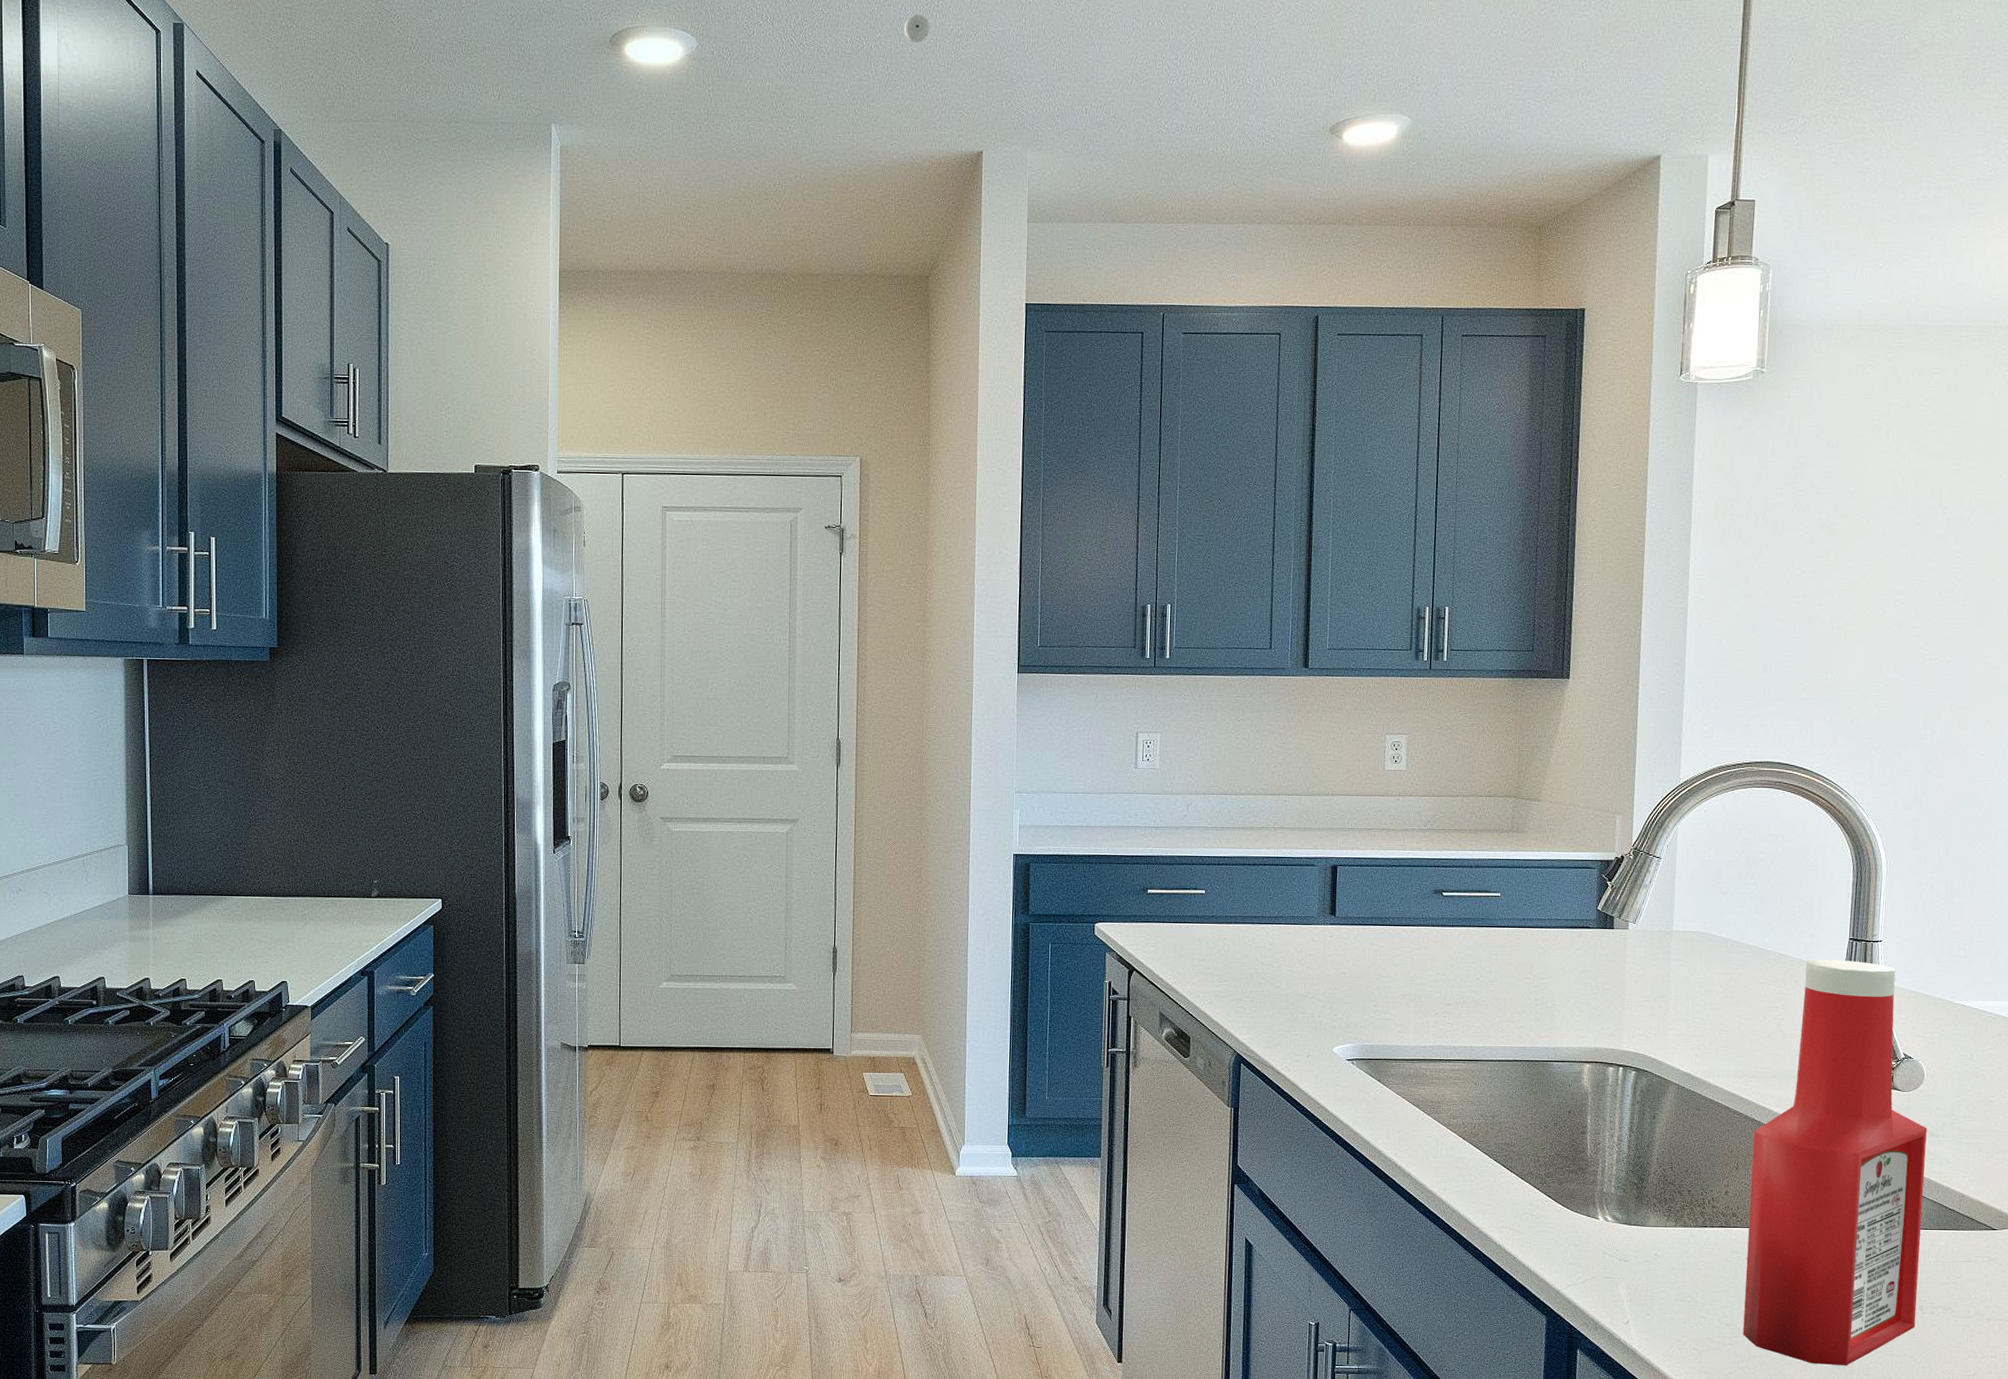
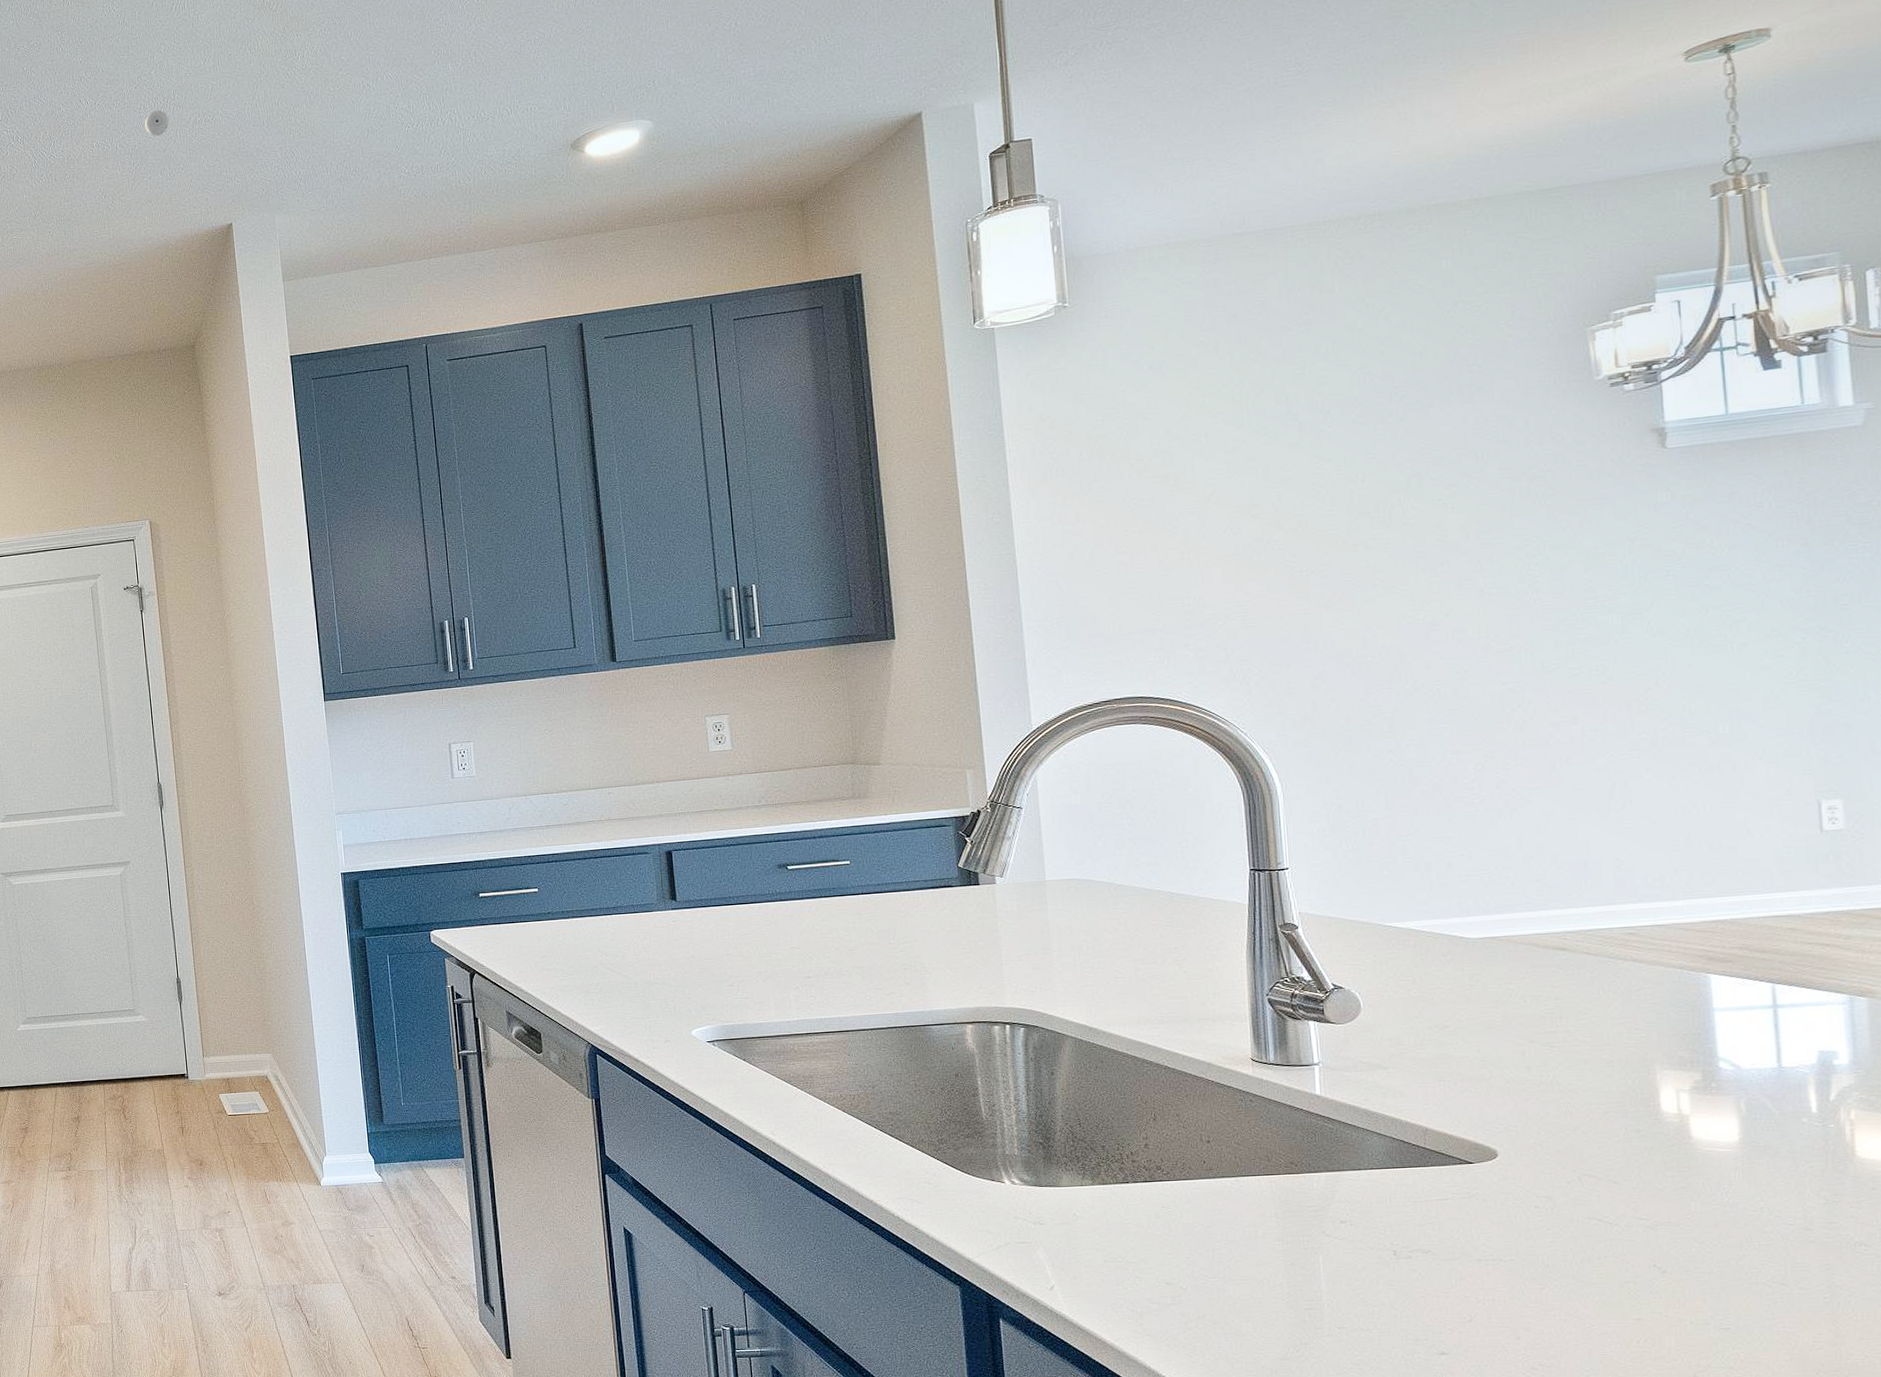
ketchup bottle: present [1743,960,1927,1366] -> none [1168,892,1391,1320]

